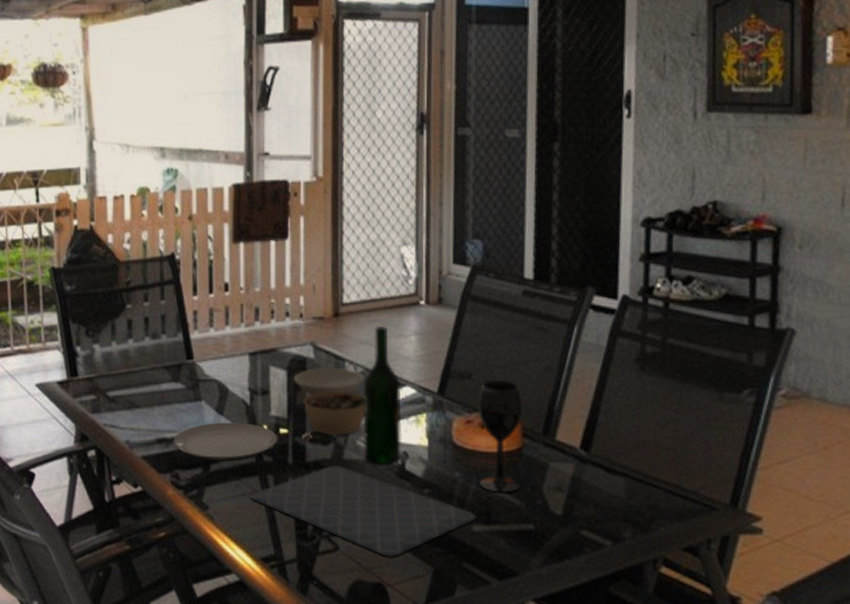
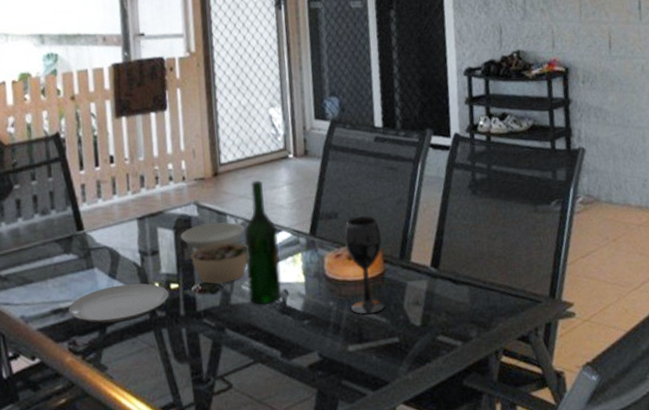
placemat: present [251,465,477,558] -> none [147,310,351,387]

